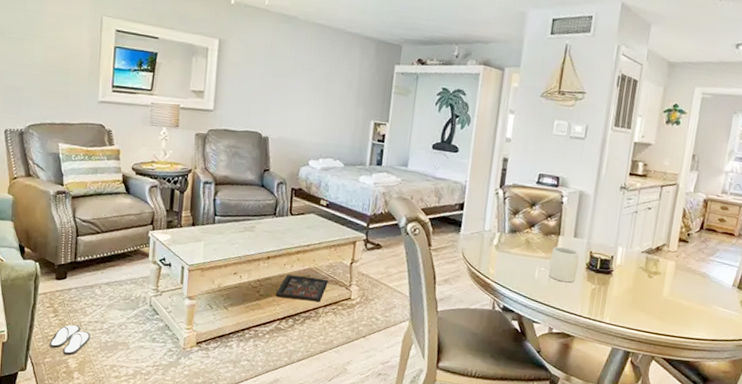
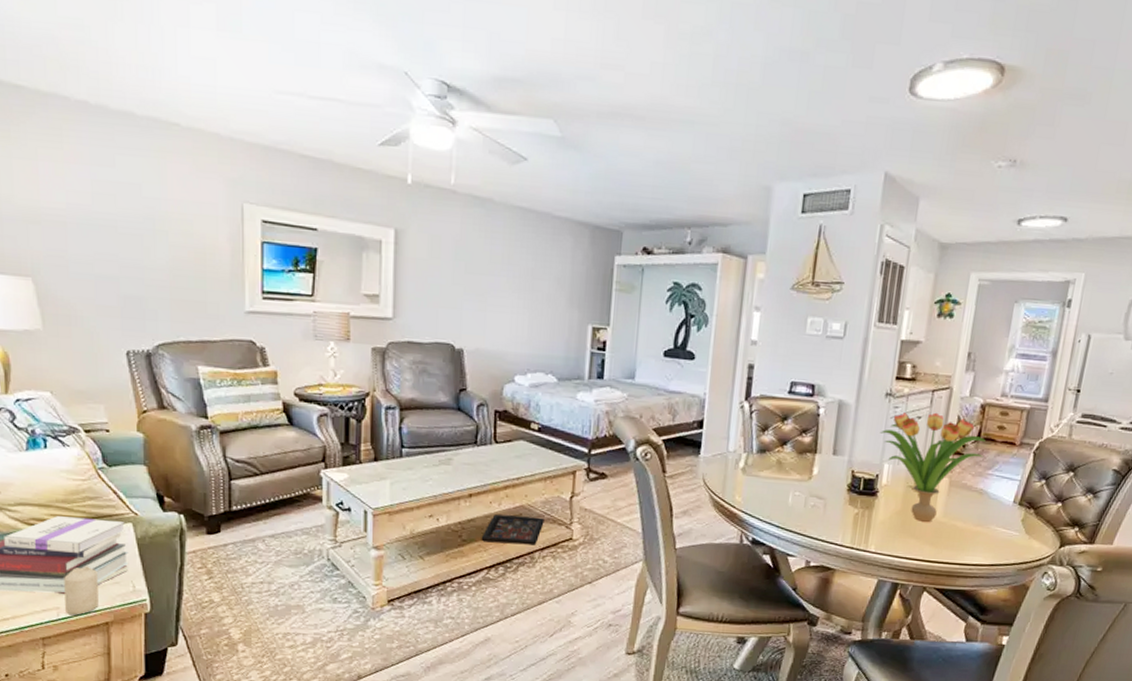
slippers: present [49,324,91,355] -> none [204,587,256,624]
mug: present [549,246,579,283] -> none [804,466,839,508]
flower arrangement: none [615,204,708,299] -> present [879,412,986,522]

